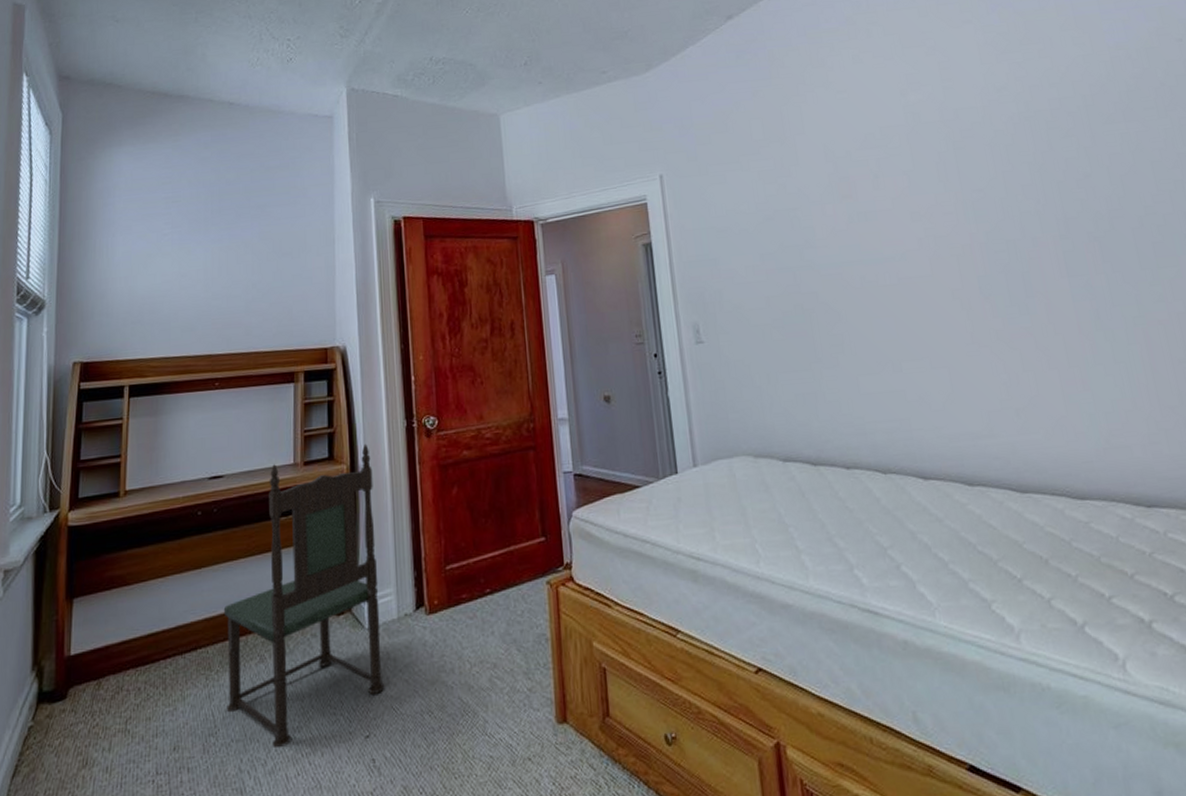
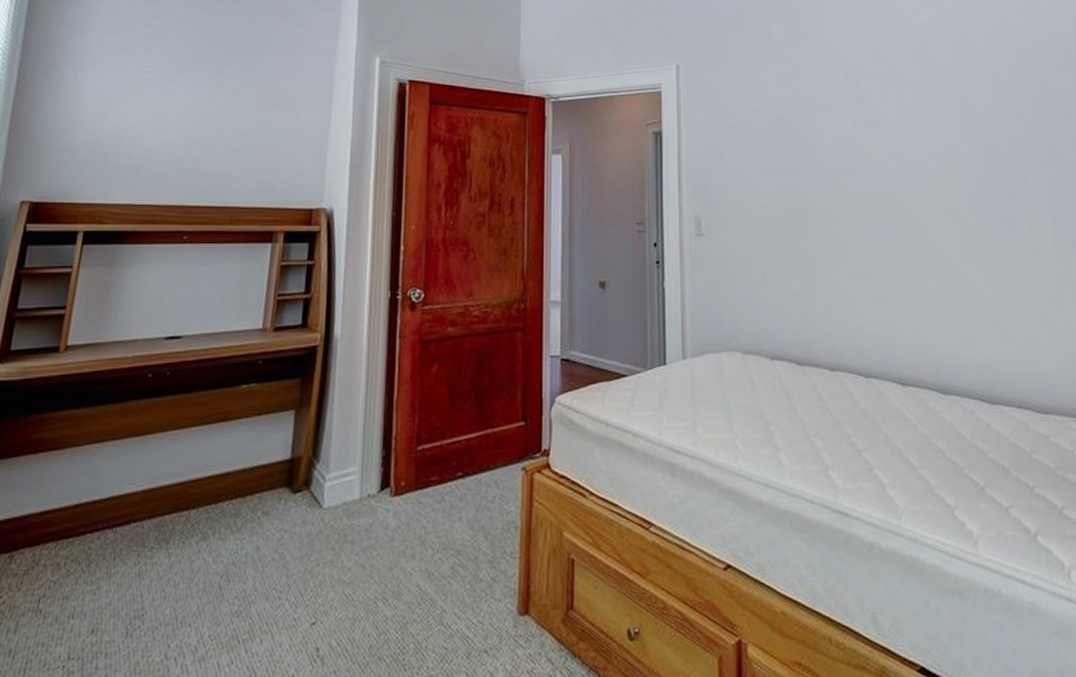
dining chair: present [223,443,385,749] -> none [157,312,349,634]

